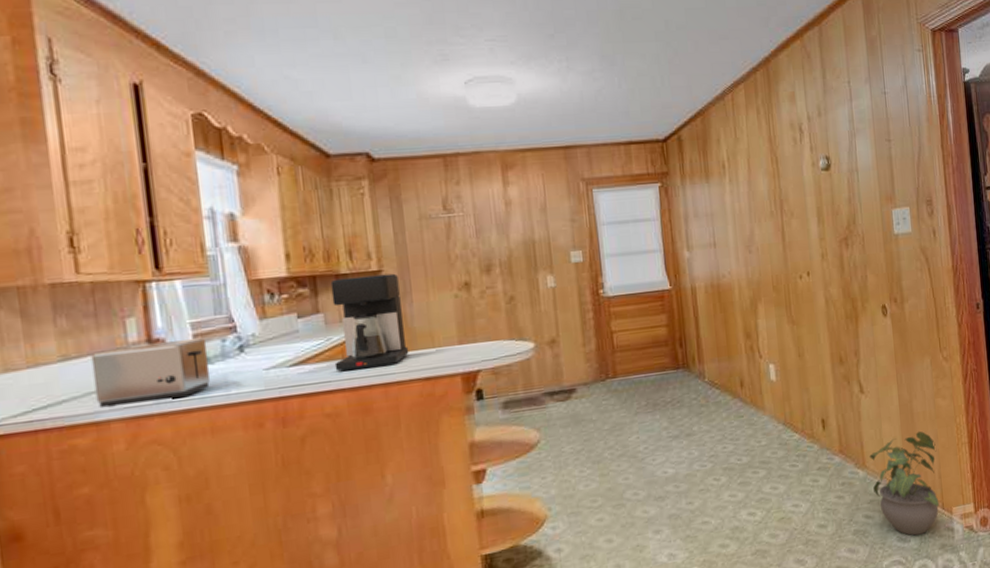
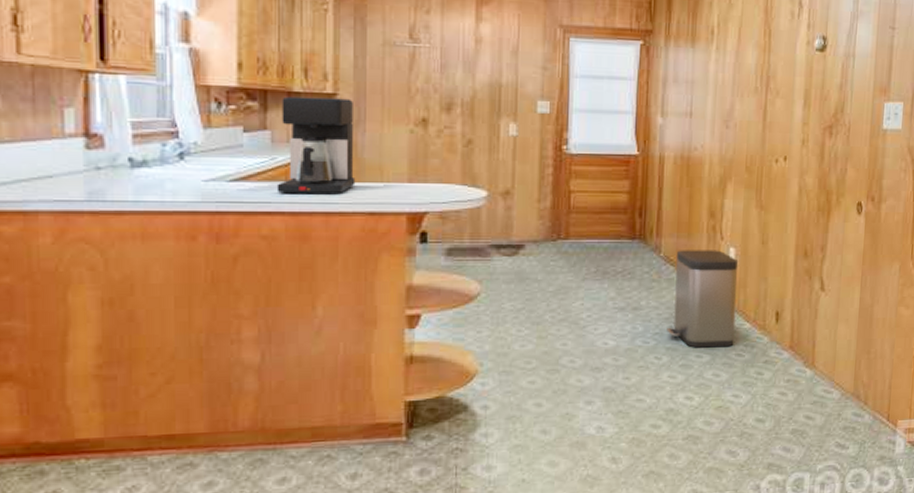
toaster: present [91,338,211,409] -> none [25,137,147,199]
pedal bin: none [719,368,787,465] -> present [667,250,739,348]
potted plant: present [869,431,939,536] -> none [819,337,891,443]

